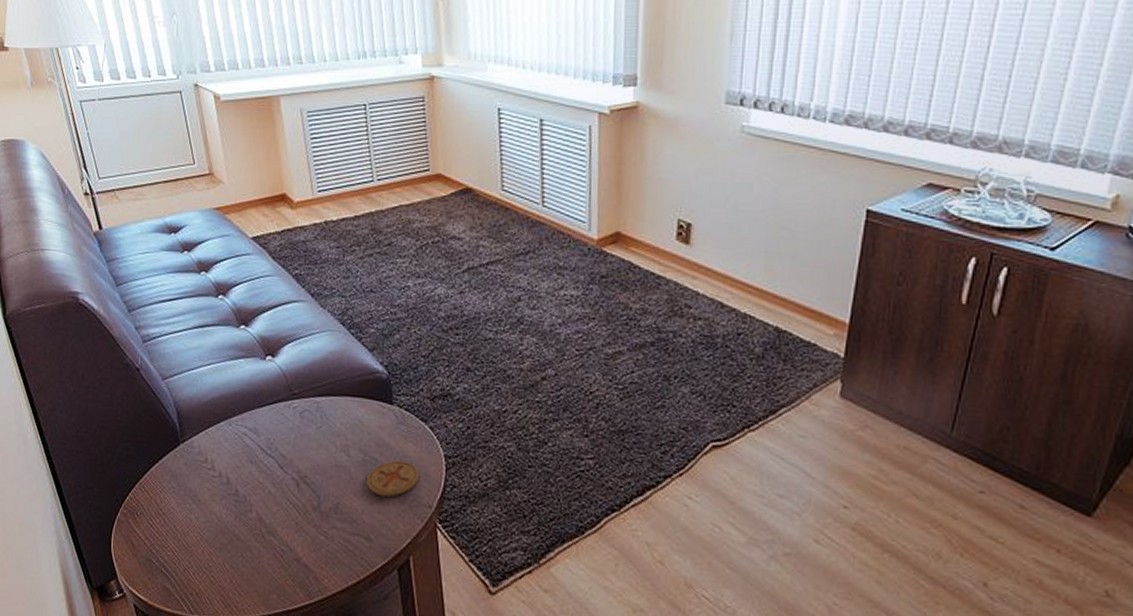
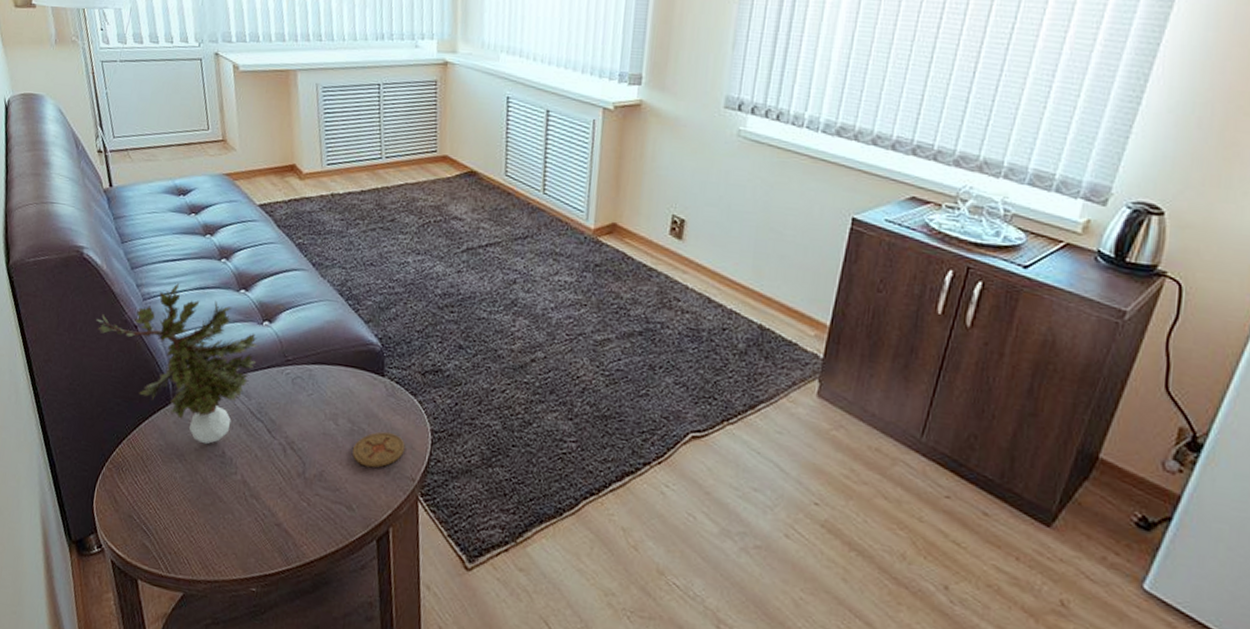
potted plant: none [98,323,264,484] -> present [96,283,259,445]

